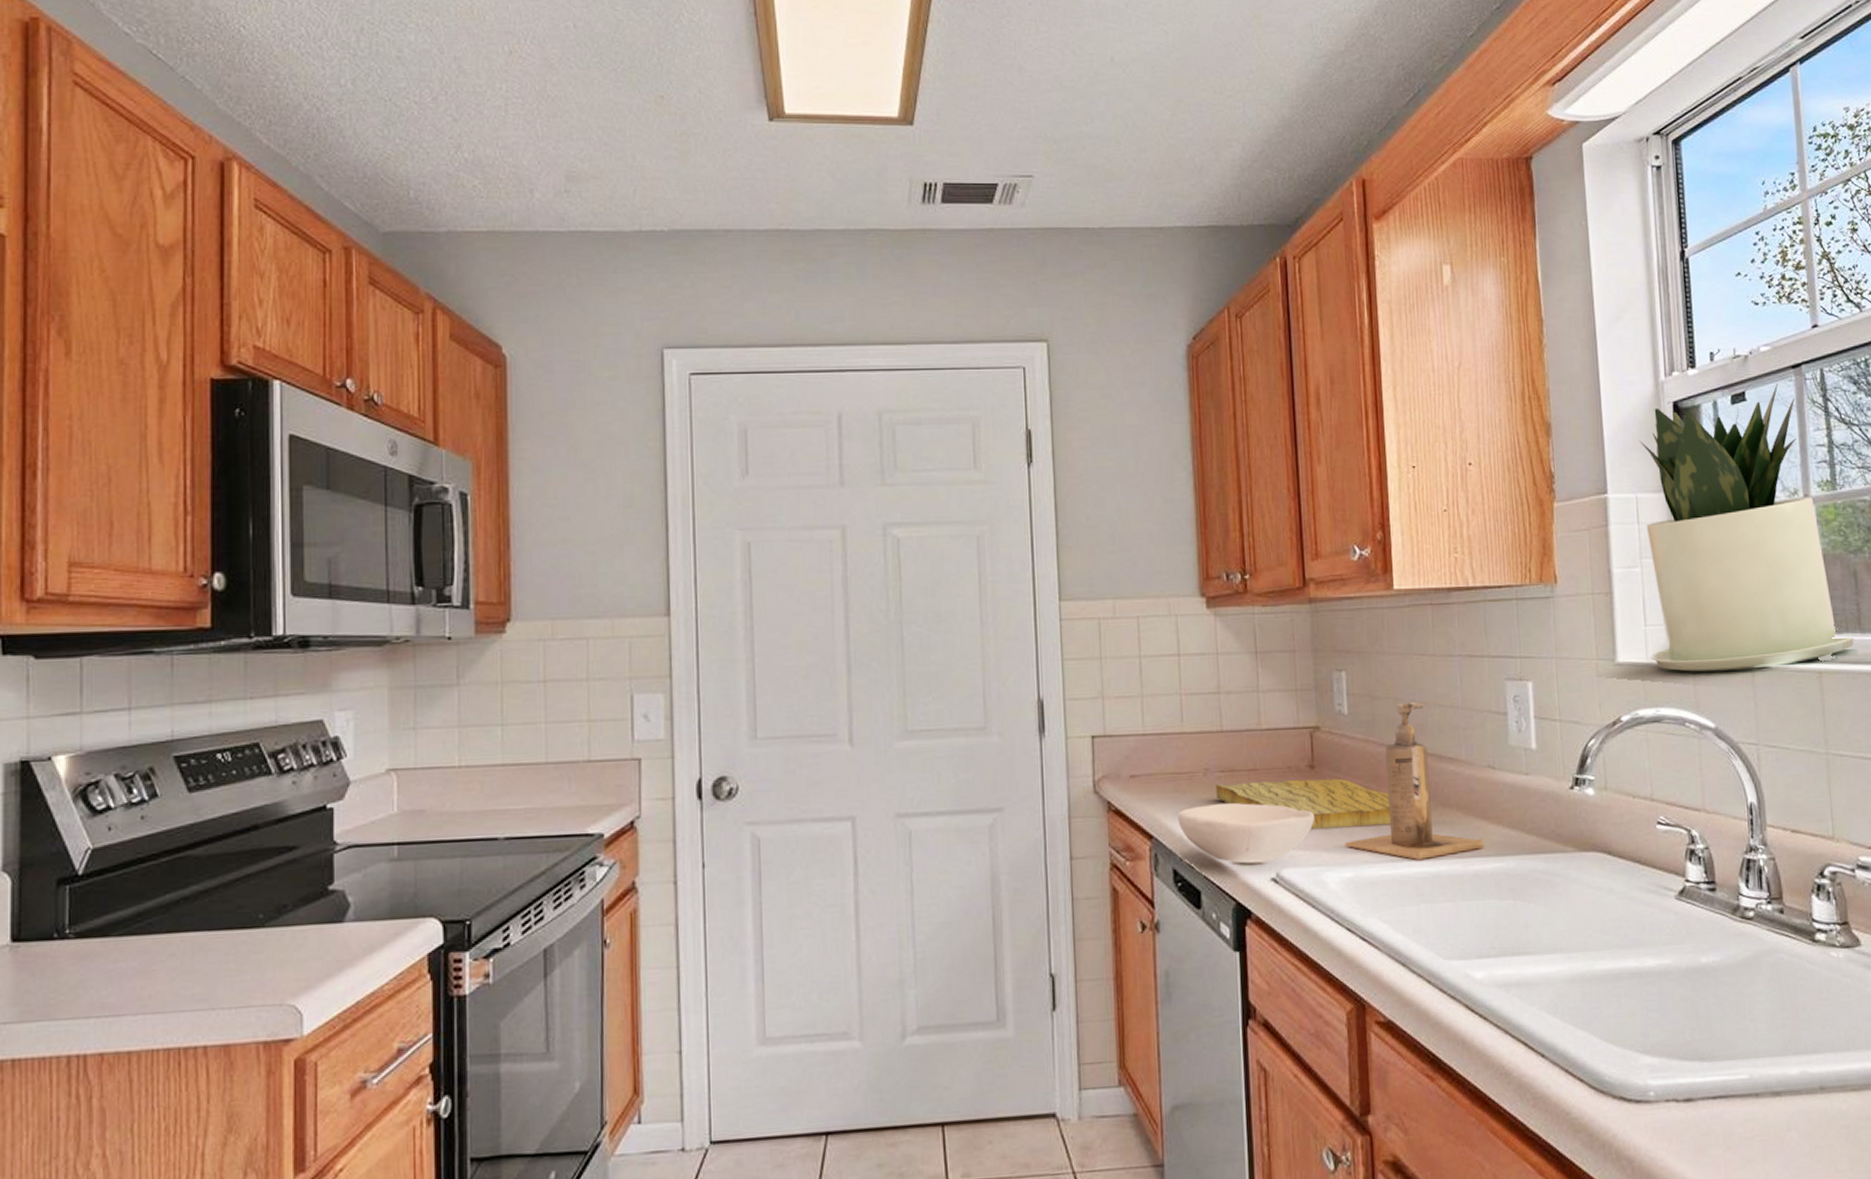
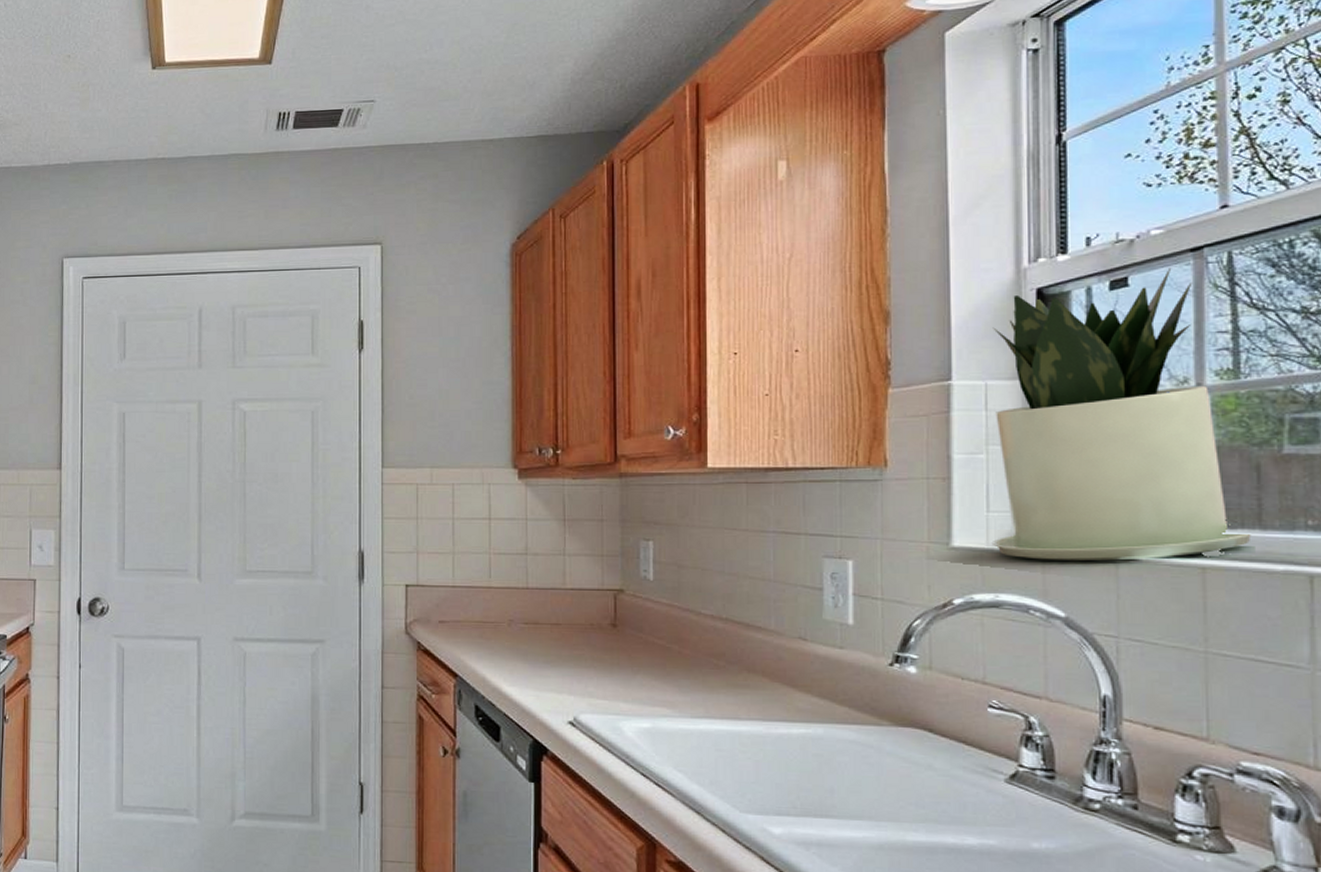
bowl: present [1177,802,1315,864] -> none [482,651,615,707]
cutting board: present [1216,778,1392,830] -> none [519,634,693,684]
soap dispenser: present [1344,701,1485,860] -> none [643,572,791,718]

